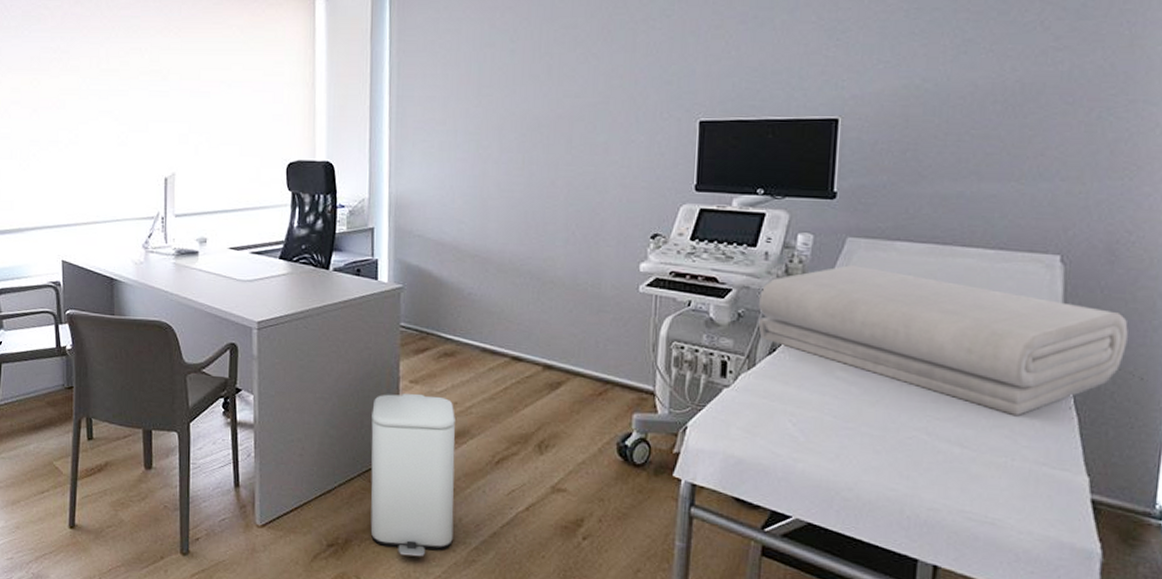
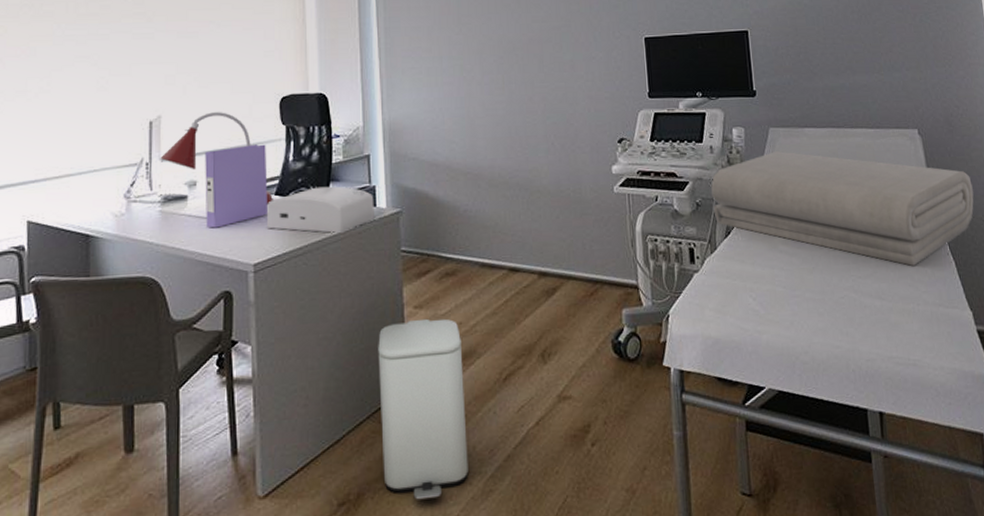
desk lamp: none [174,173,277,267] -> present [160,112,273,204]
binder: none [214,208,273,285] -> present [205,144,268,228]
tissue dispenser: none [270,255,376,303] -> present [266,186,374,234]

